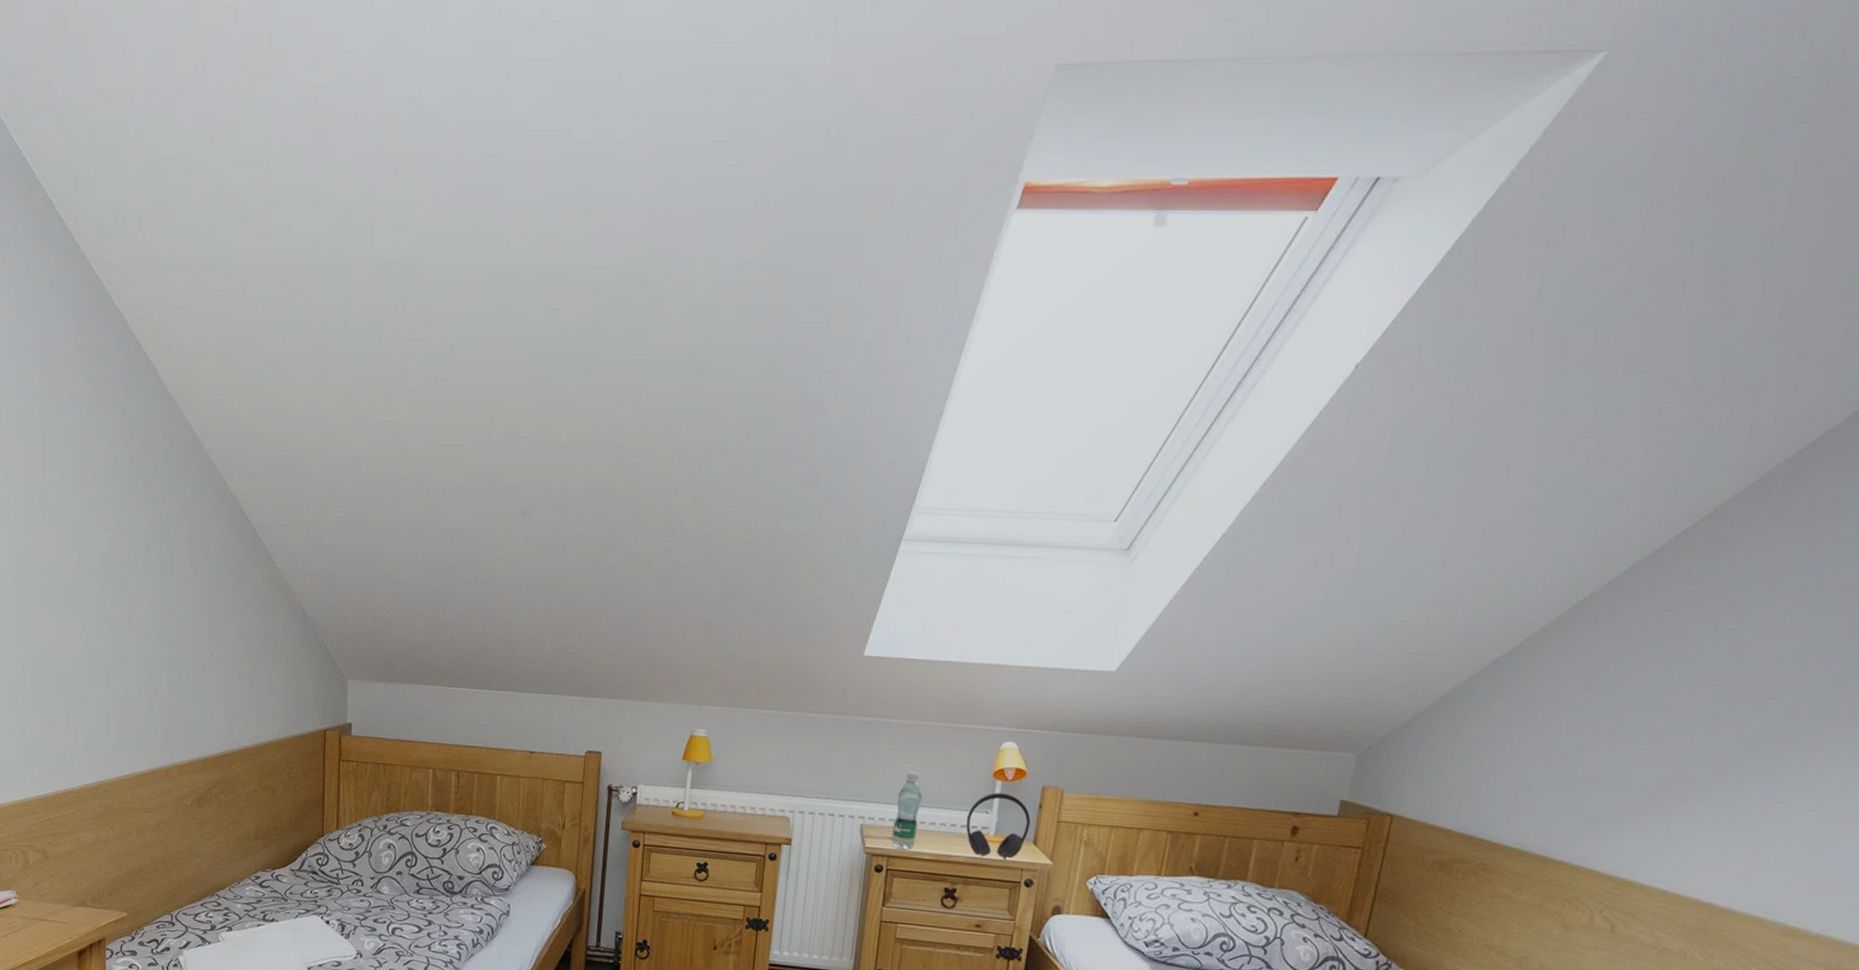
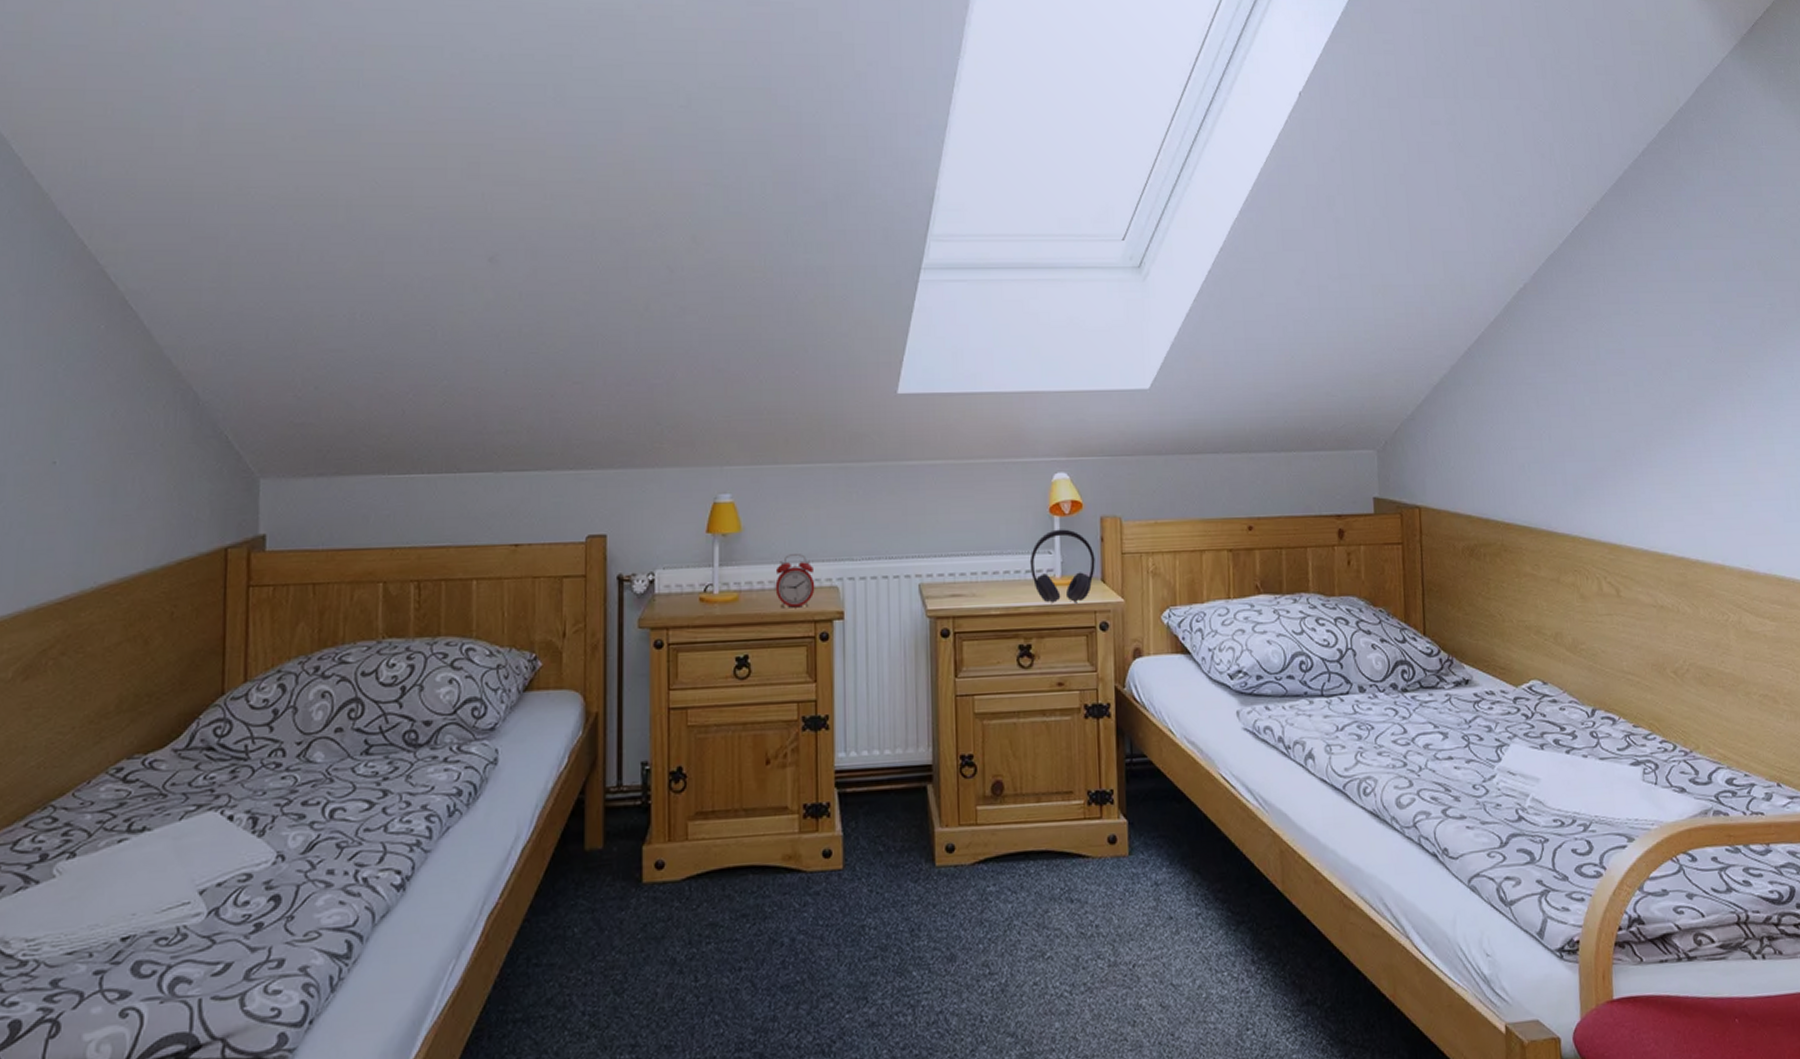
alarm clock: none [735,785,770,831] -> present [775,554,815,608]
bottle: present [891,770,922,850] -> none [954,515,981,608]

